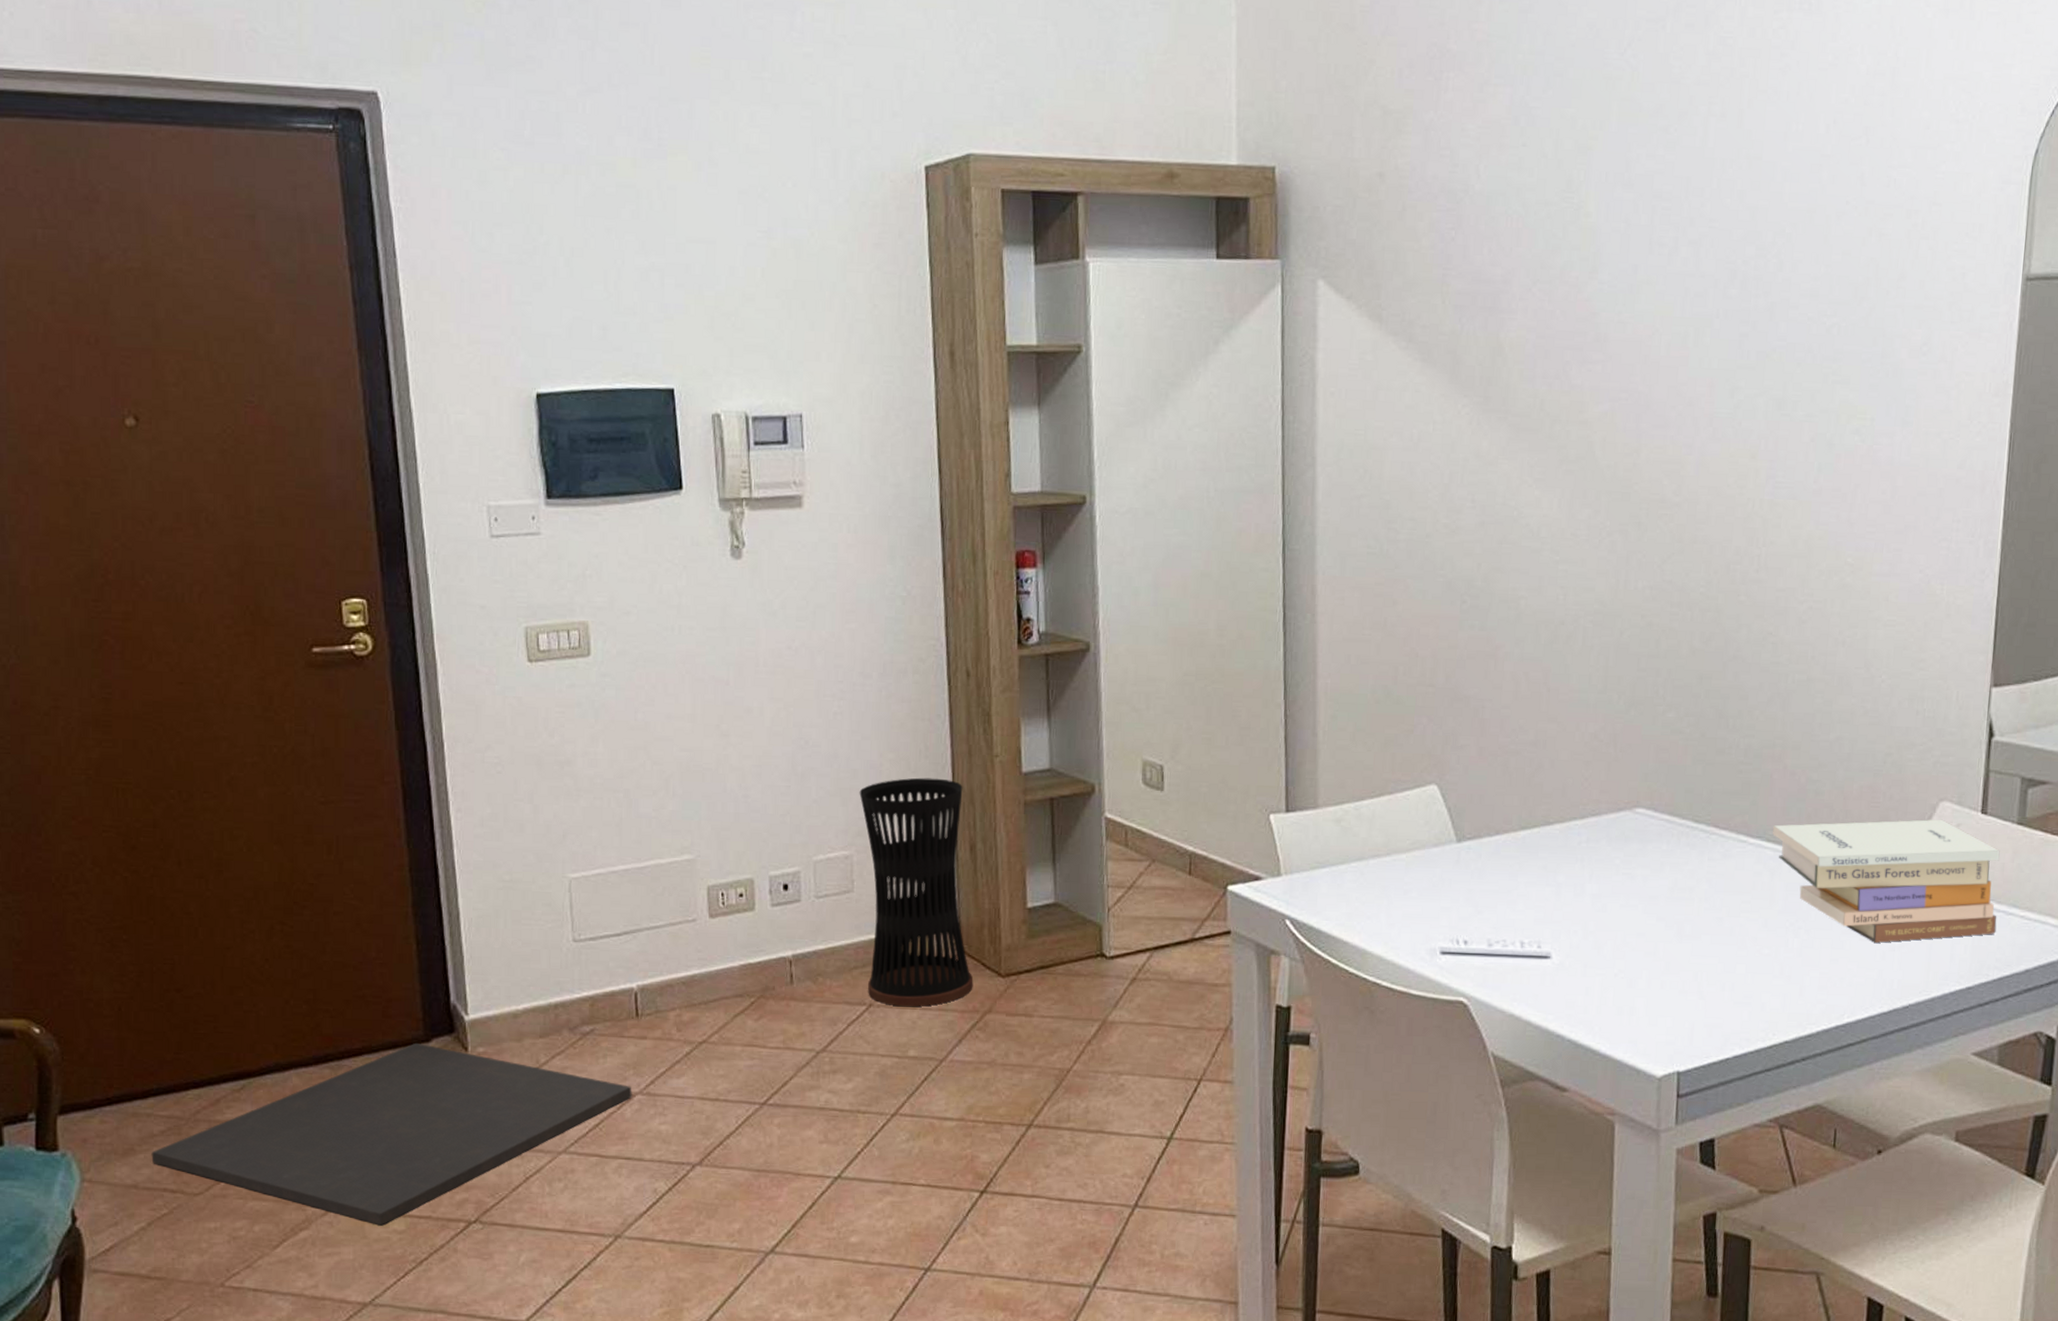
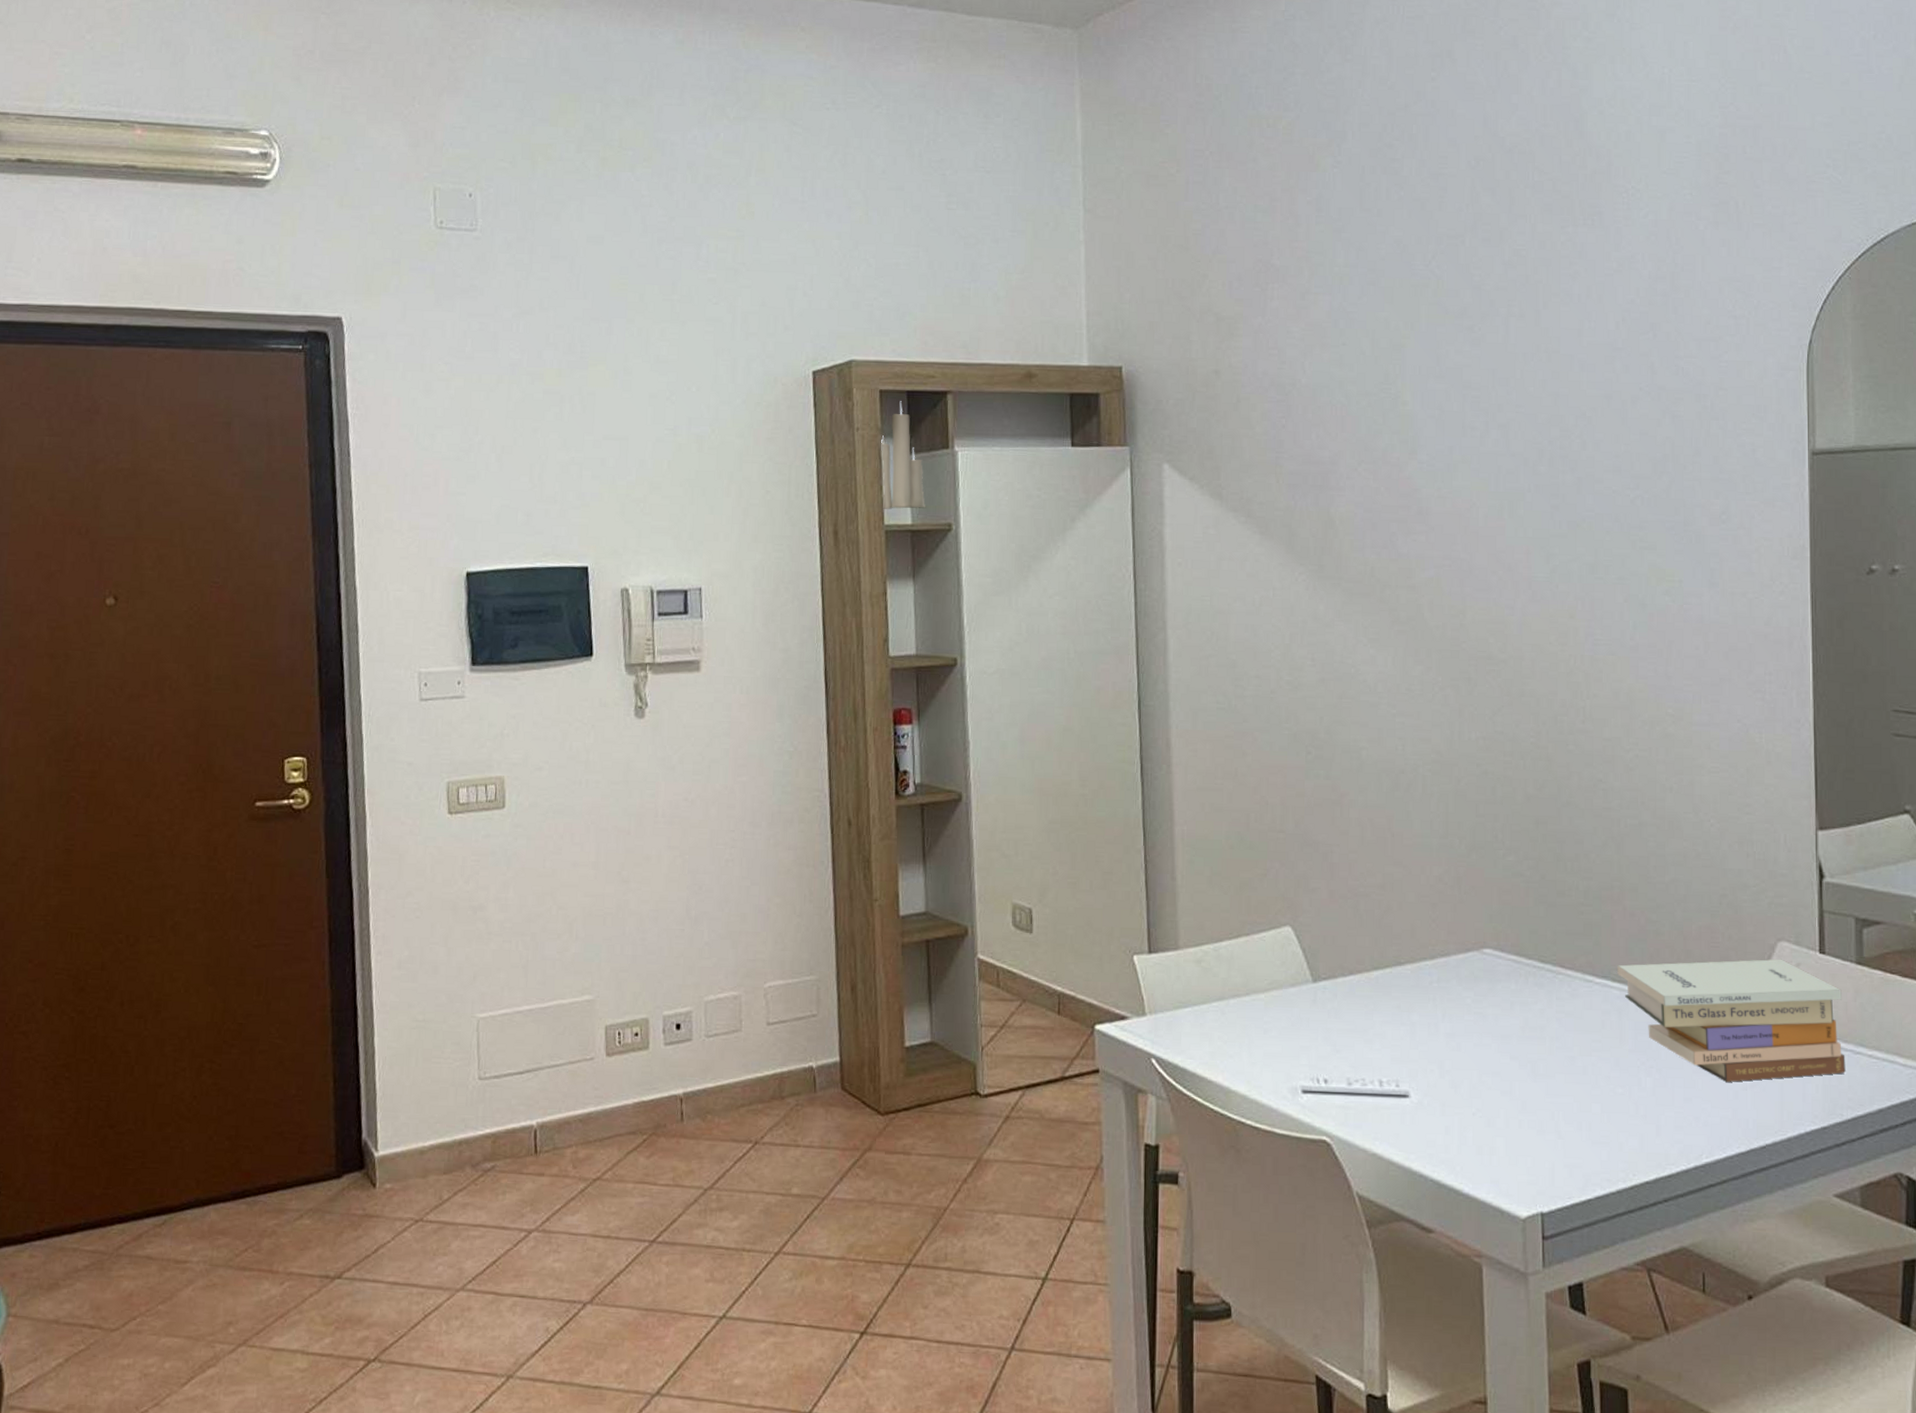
doormat: present [151,1042,632,1226] -> none [74,1178,529,1363]
umbrella stand: present [859,777,973,1007] -> none [748,921,854,1145]
candle: none [1003,203,1053,328] -> present [881,401,926,509]

